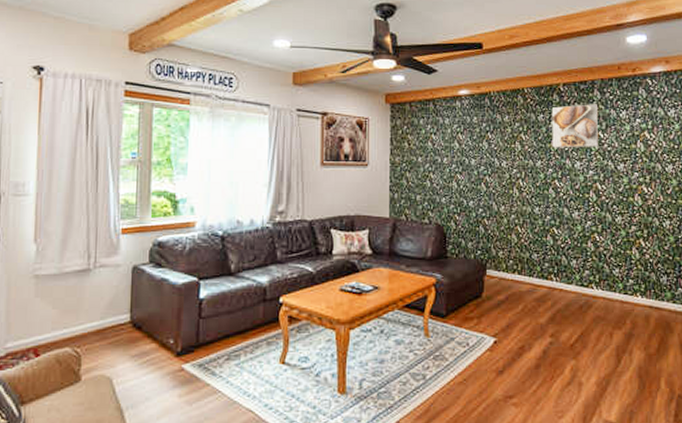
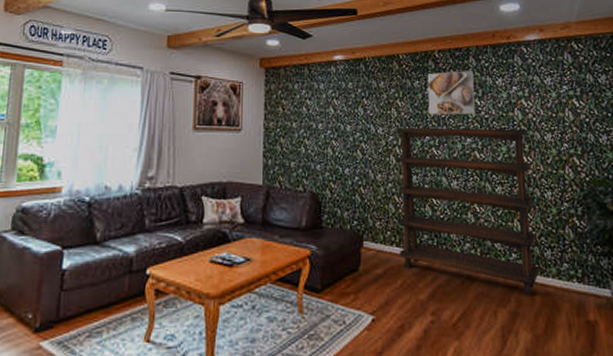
bookshelf: none [520,160,654,319] -> present [396,127,539,296]

